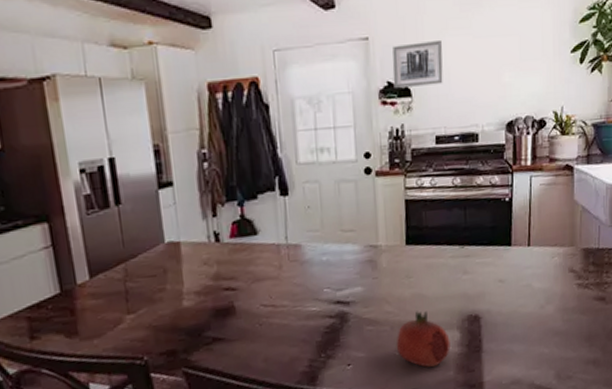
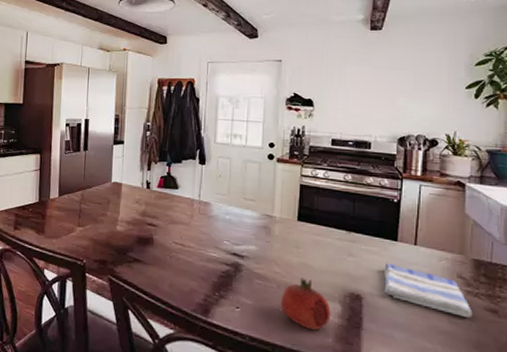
wall art: present [392,41,443,88] -> none [299,67,344,100]
dish towel: none [500,272,584,313] -> present [384,263,473,318]

